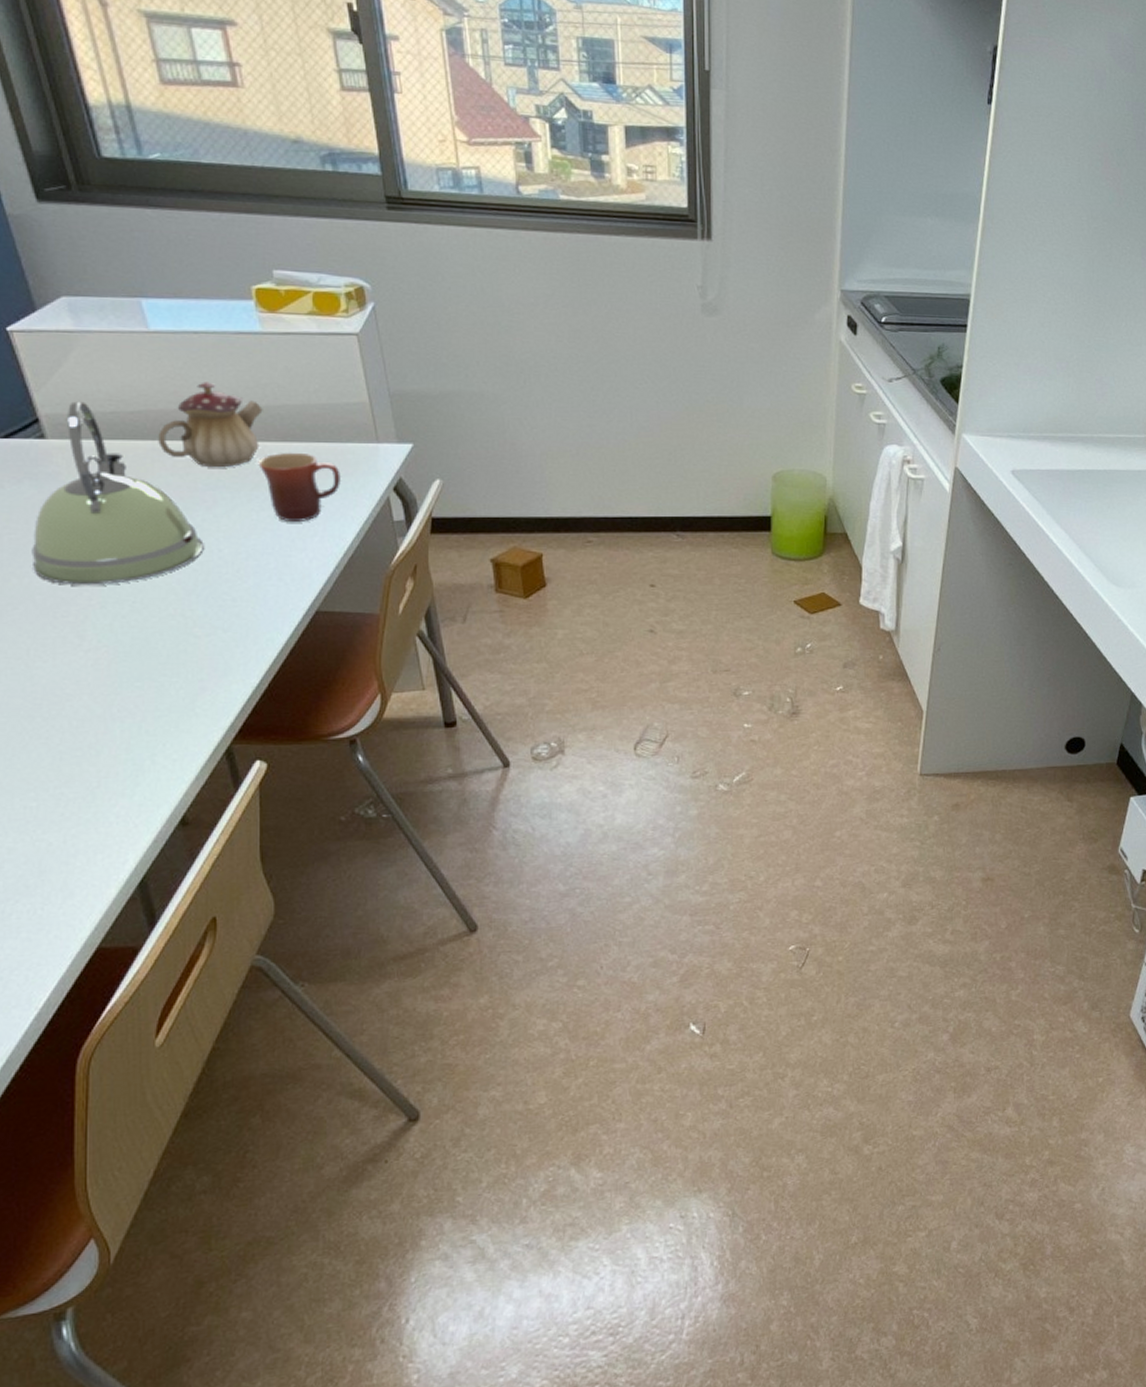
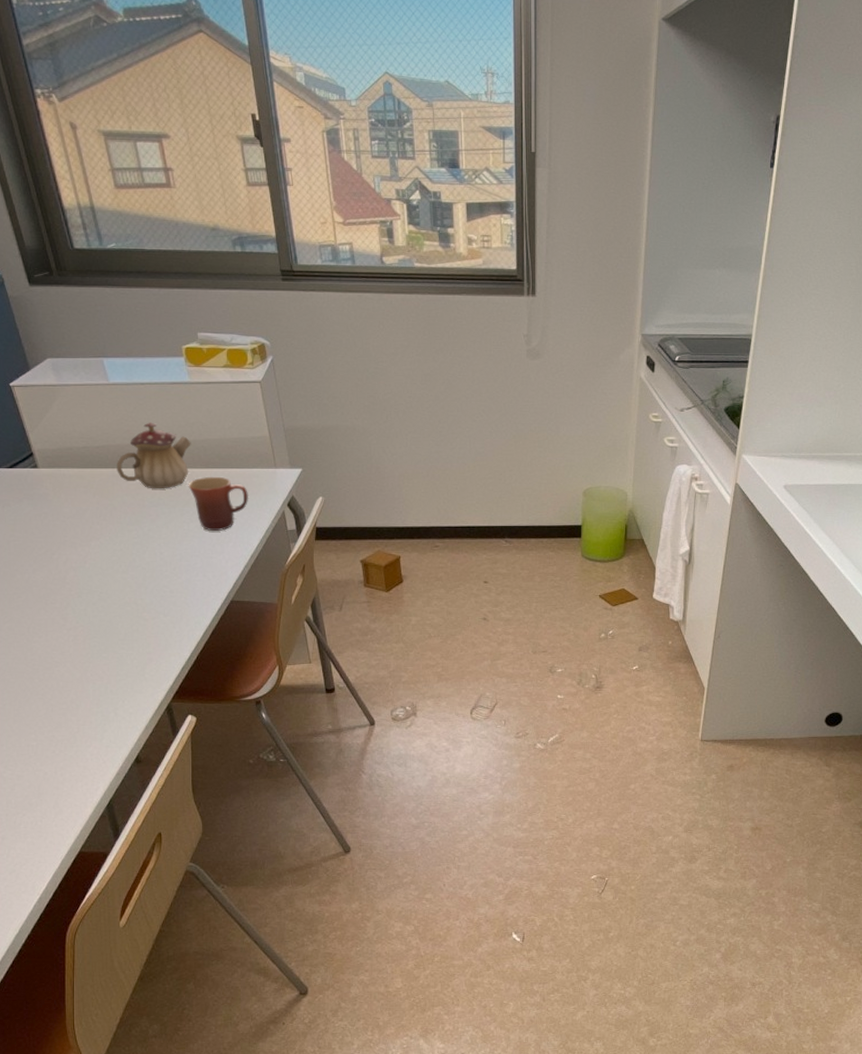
kettle: present [31,401,204,585] -> none [30,439,150,580]

